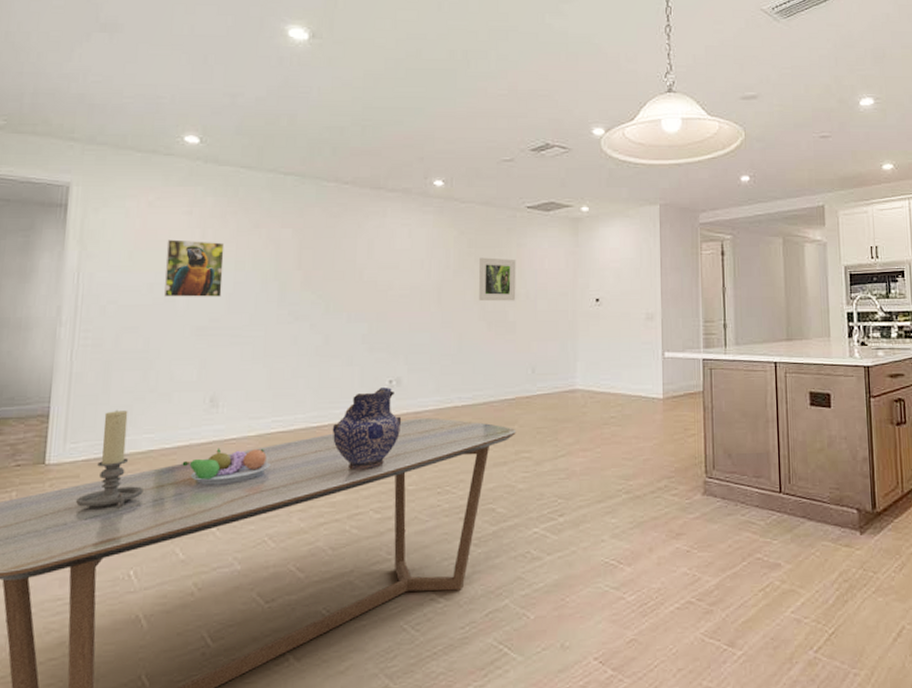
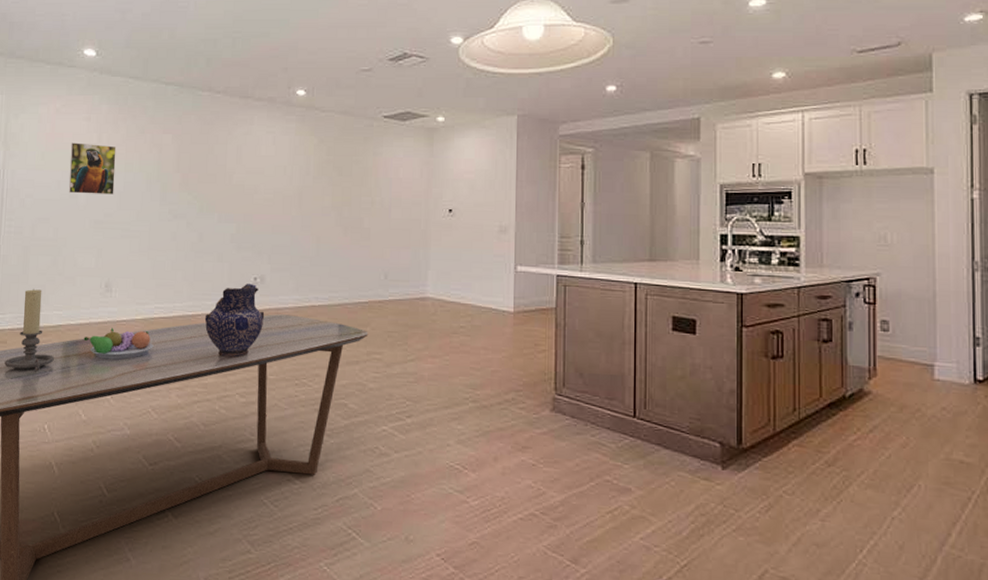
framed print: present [479,257,516,302] -> none [336,165,372,209]

